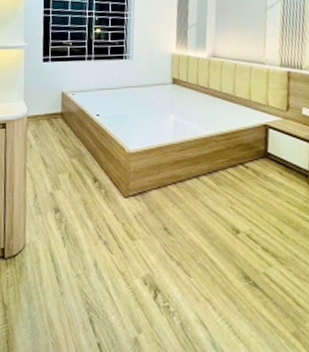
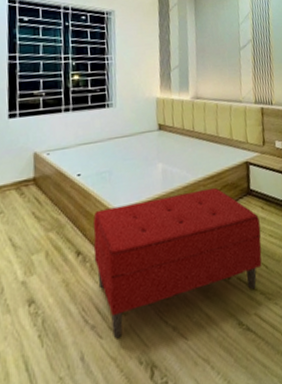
bench: none [108,144,278,258] -> present [92,187,262,340]

